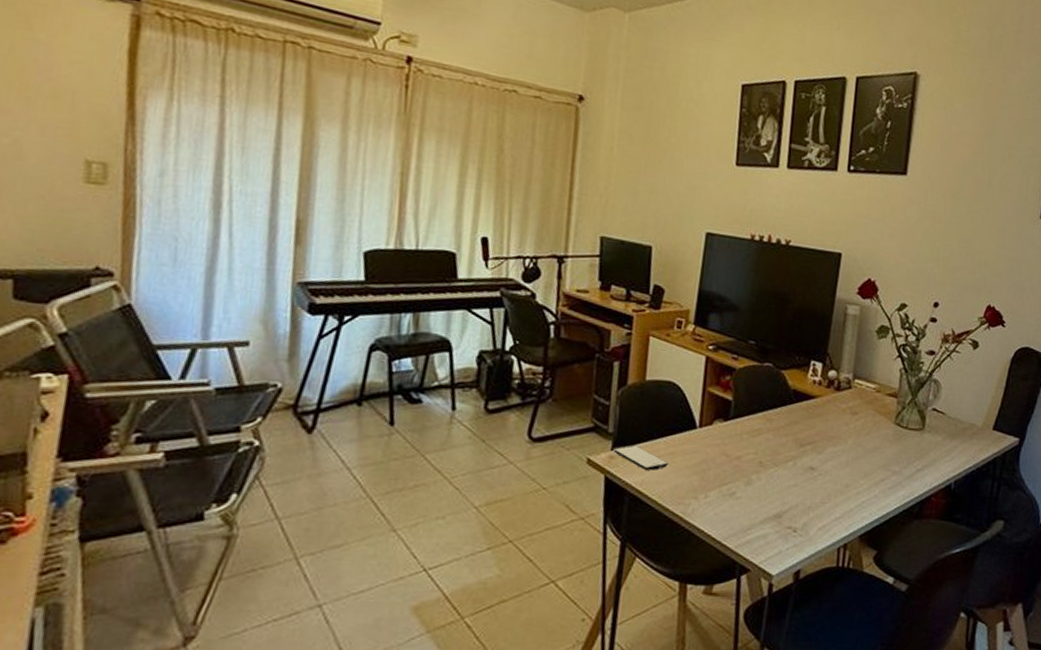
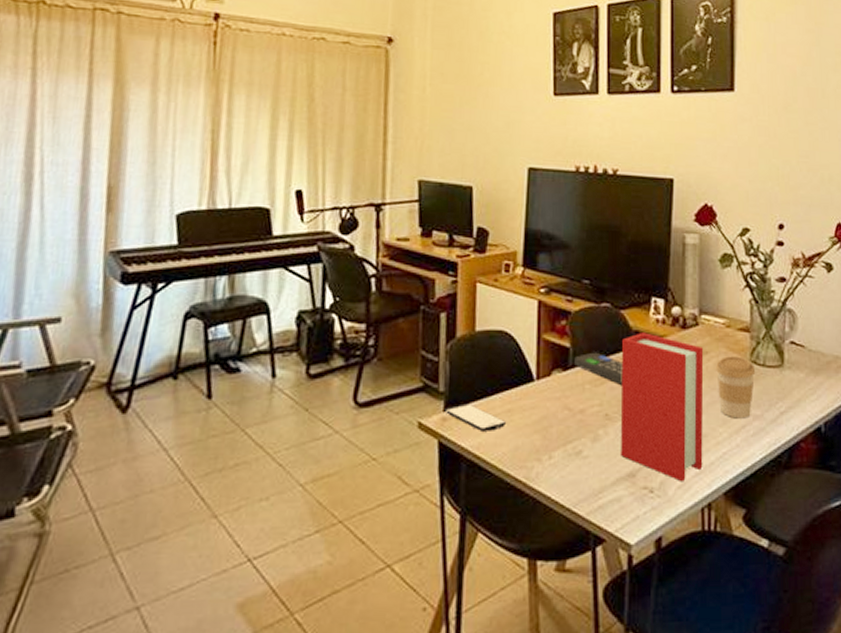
remote control: none [735,406,780,437] -> present [574,352,624,385]
book: none [770,391,854,525] -> present [621,332,704,482]
coffee cup: none [863,418,899,473] -> present [716,356,756,419]

